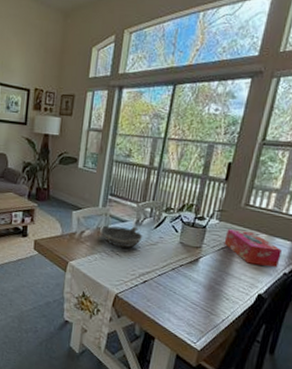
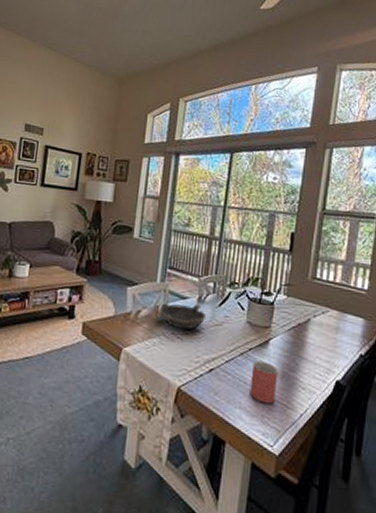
mug: none [178,275,206,311] -> present [250,361,278,404]
tissue box: present [224,229,282,267] -> none [294,305,355,348]

